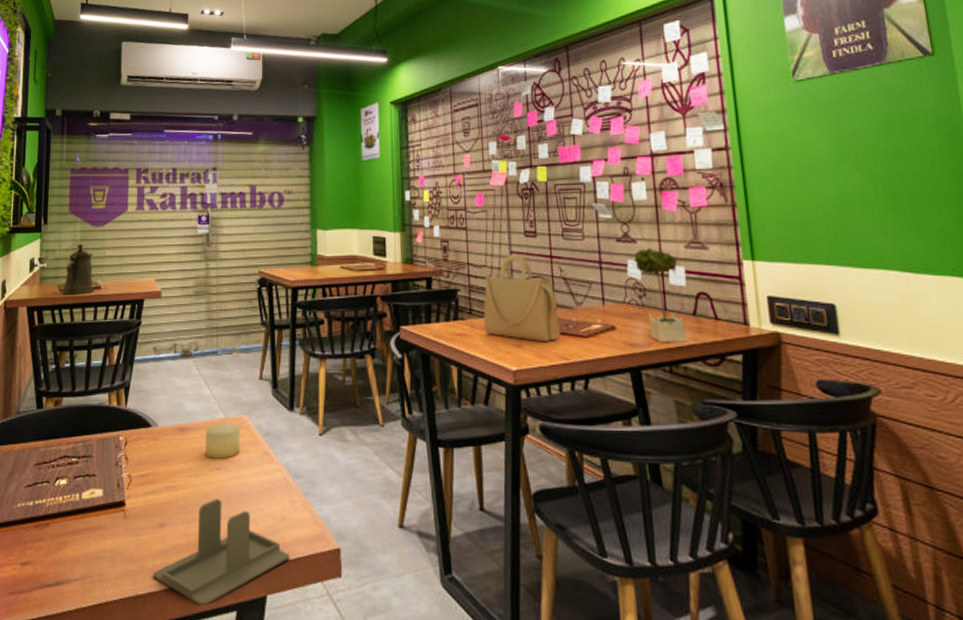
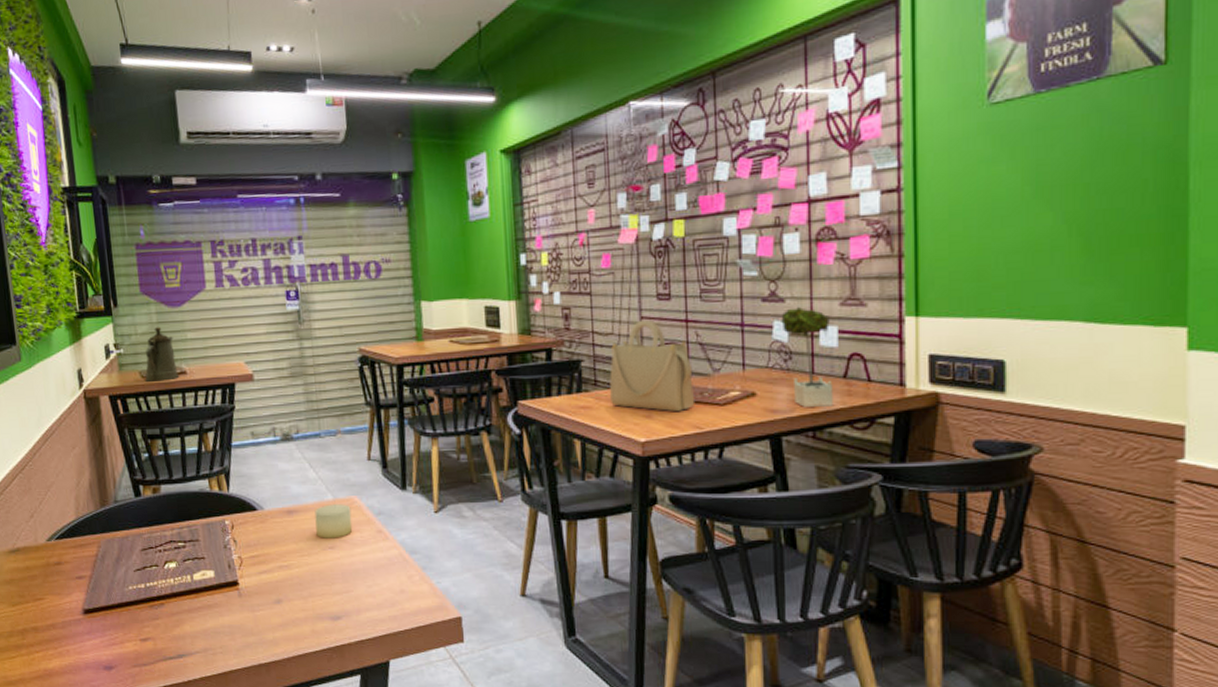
napkin holder: present [152,498,290,606] -> none [273,575,411,672]

